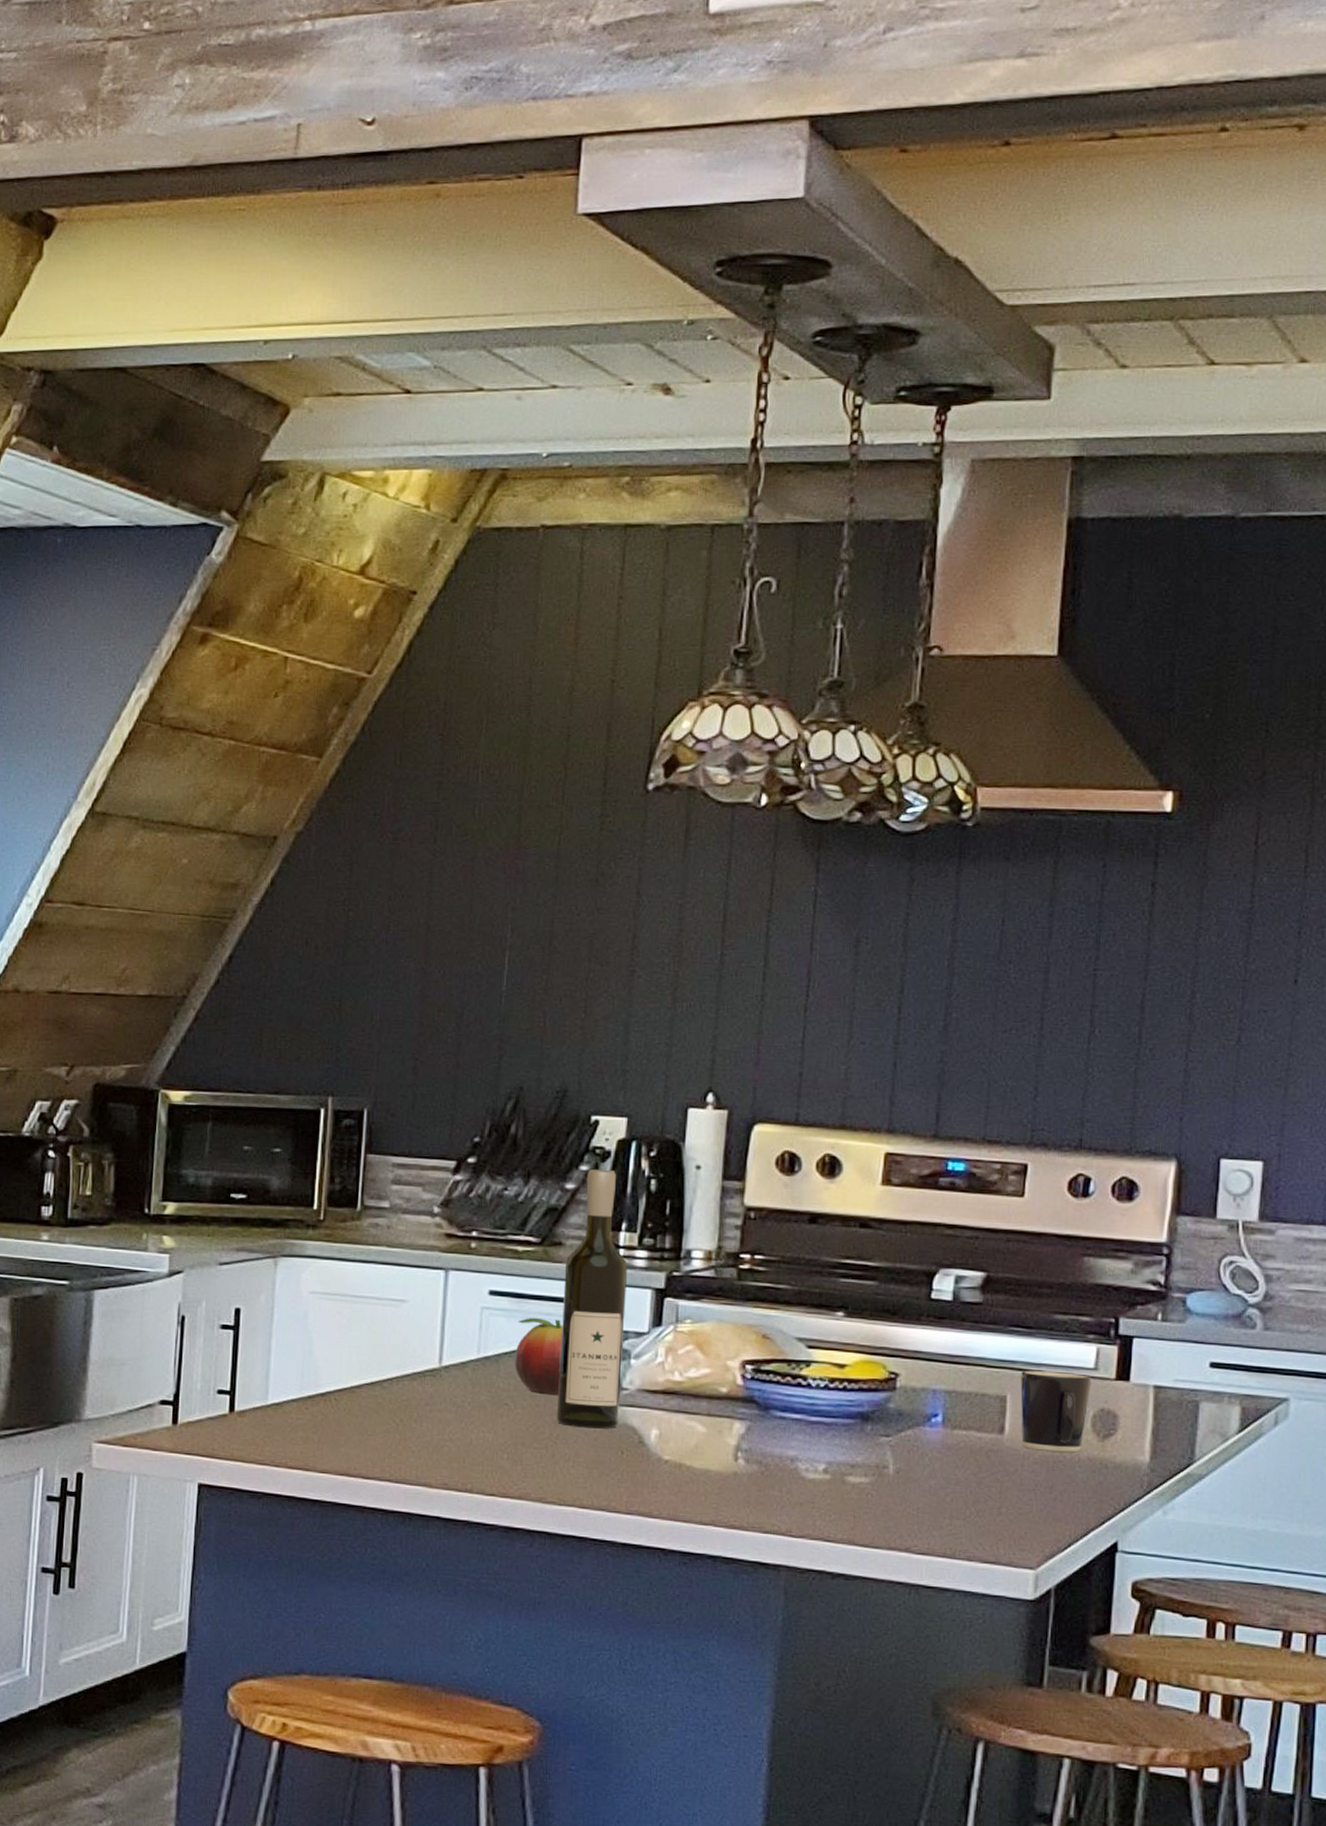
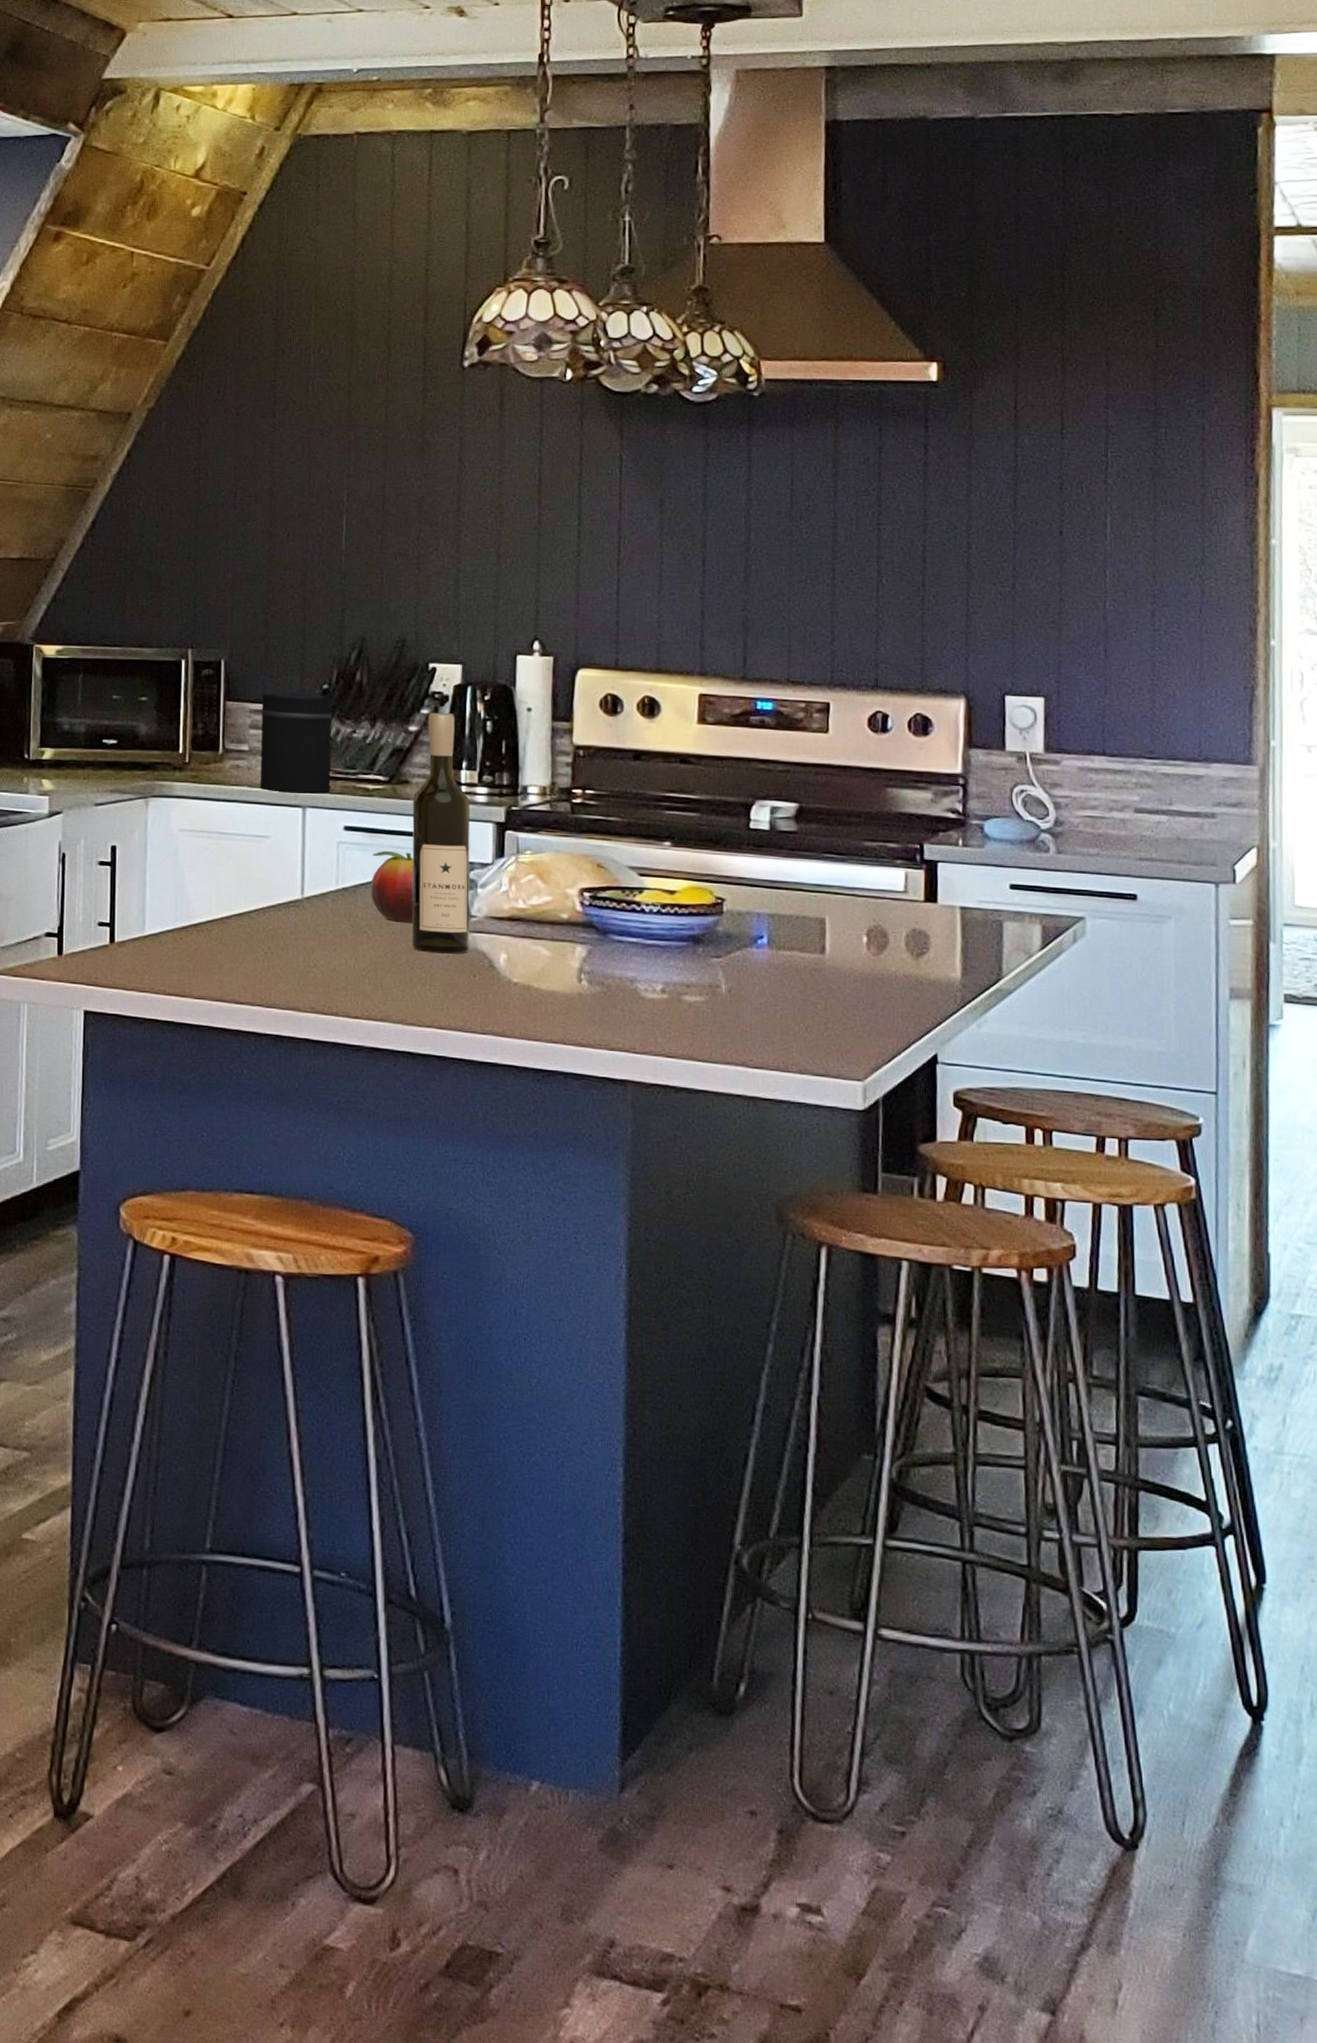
cylinder: none [399,1145,483,1255] -> present [260,692,332,794]
mug: present [1020,1370,1092,1453] -> none [837,893,903,970]

